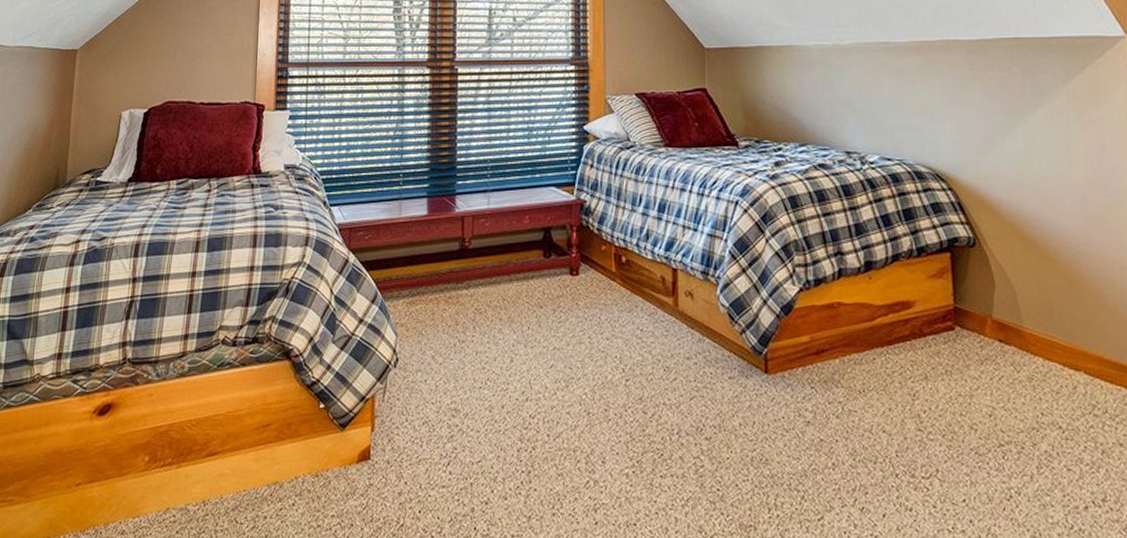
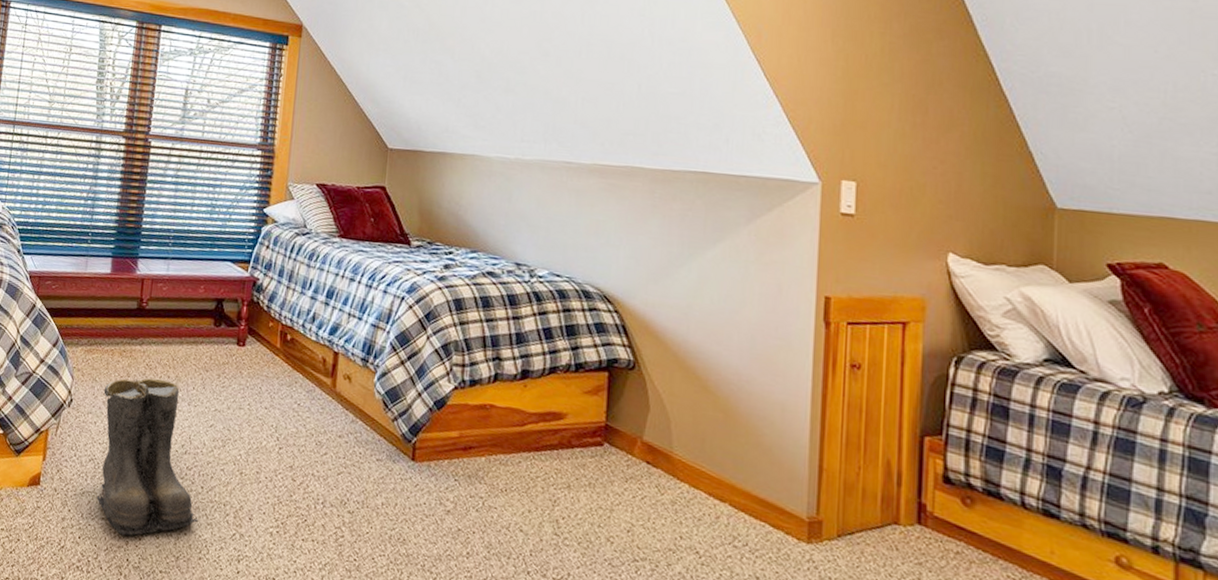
boots: none [431,323,547,502] -> present [97,378,198,536]

